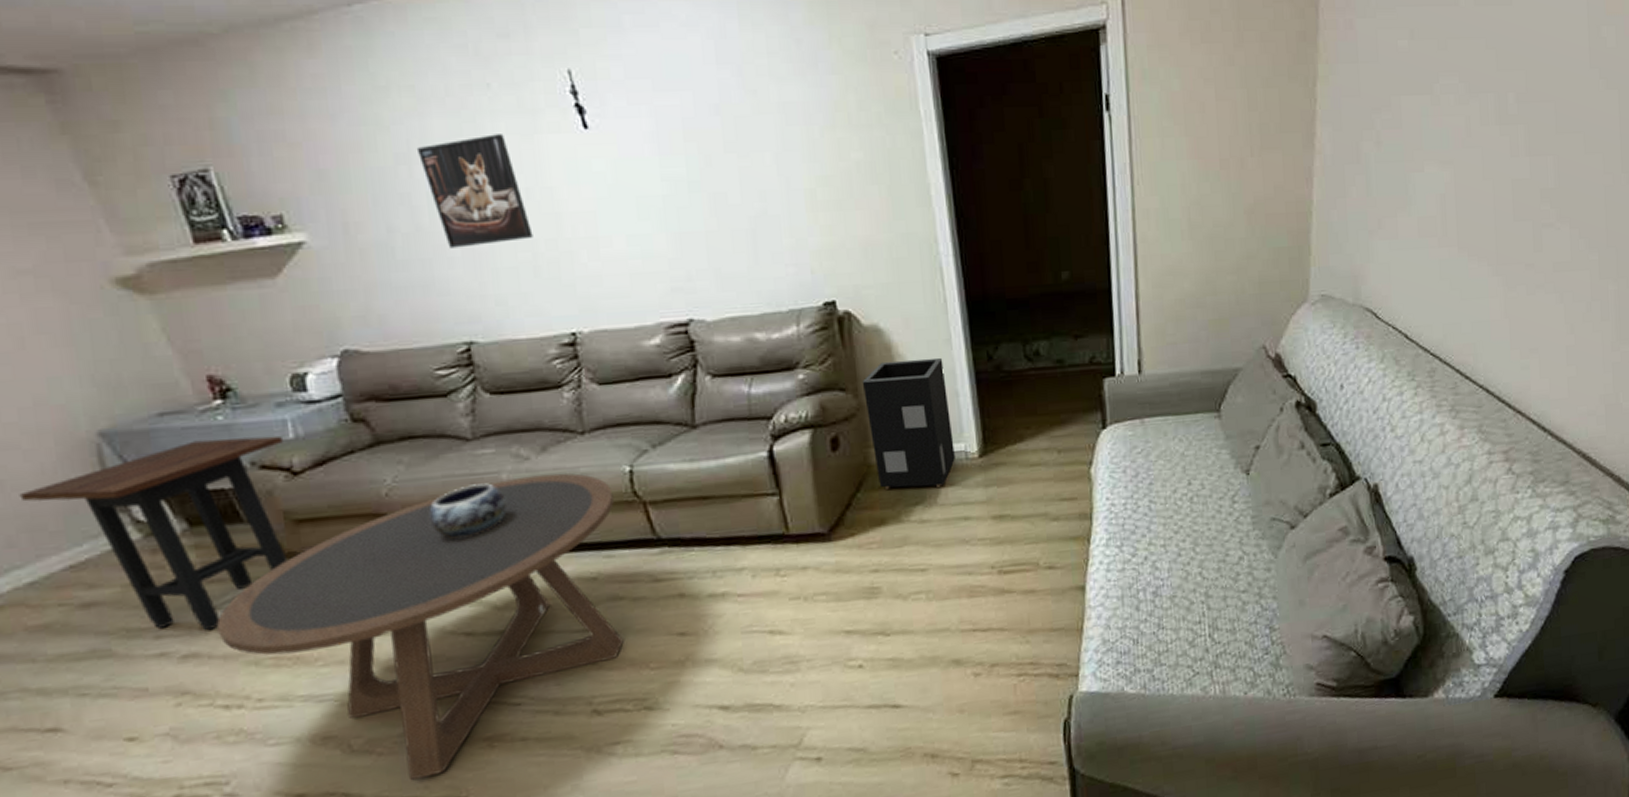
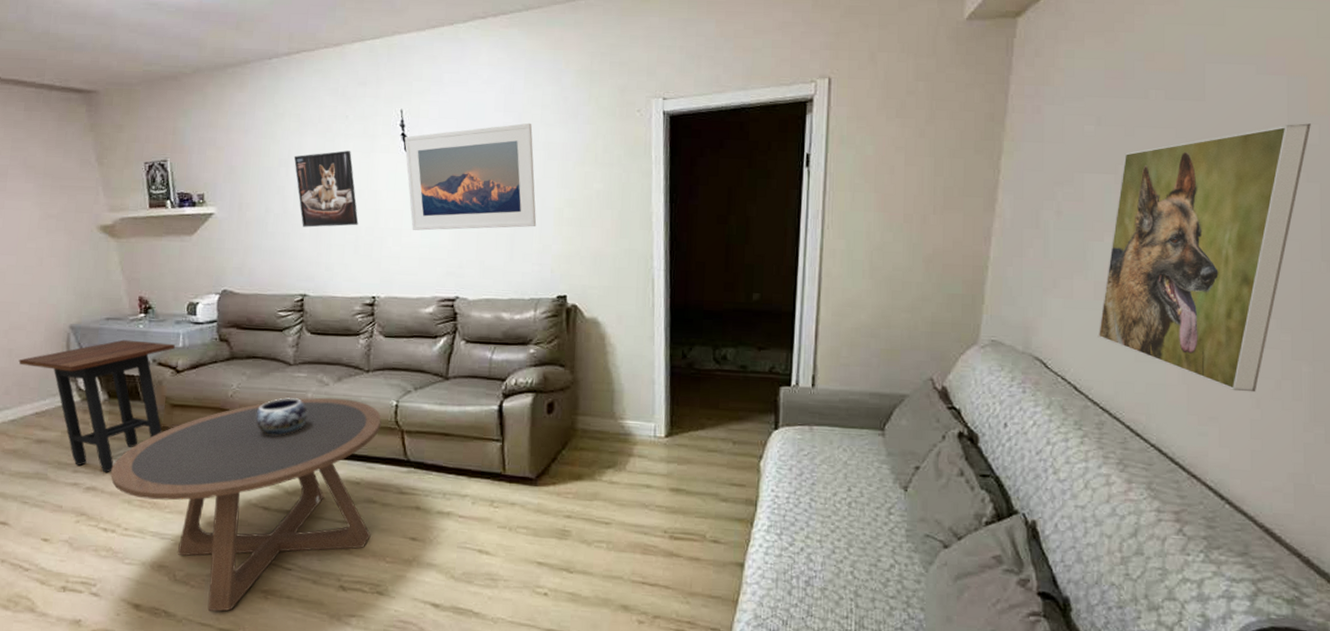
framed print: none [580,77,784,237] -> present [404,122,537,231]
speaker: present [862,357,955,489] -> none [578,348,646,456]
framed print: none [1424,25,1609,319] -> present [1097,123,1311,393]

